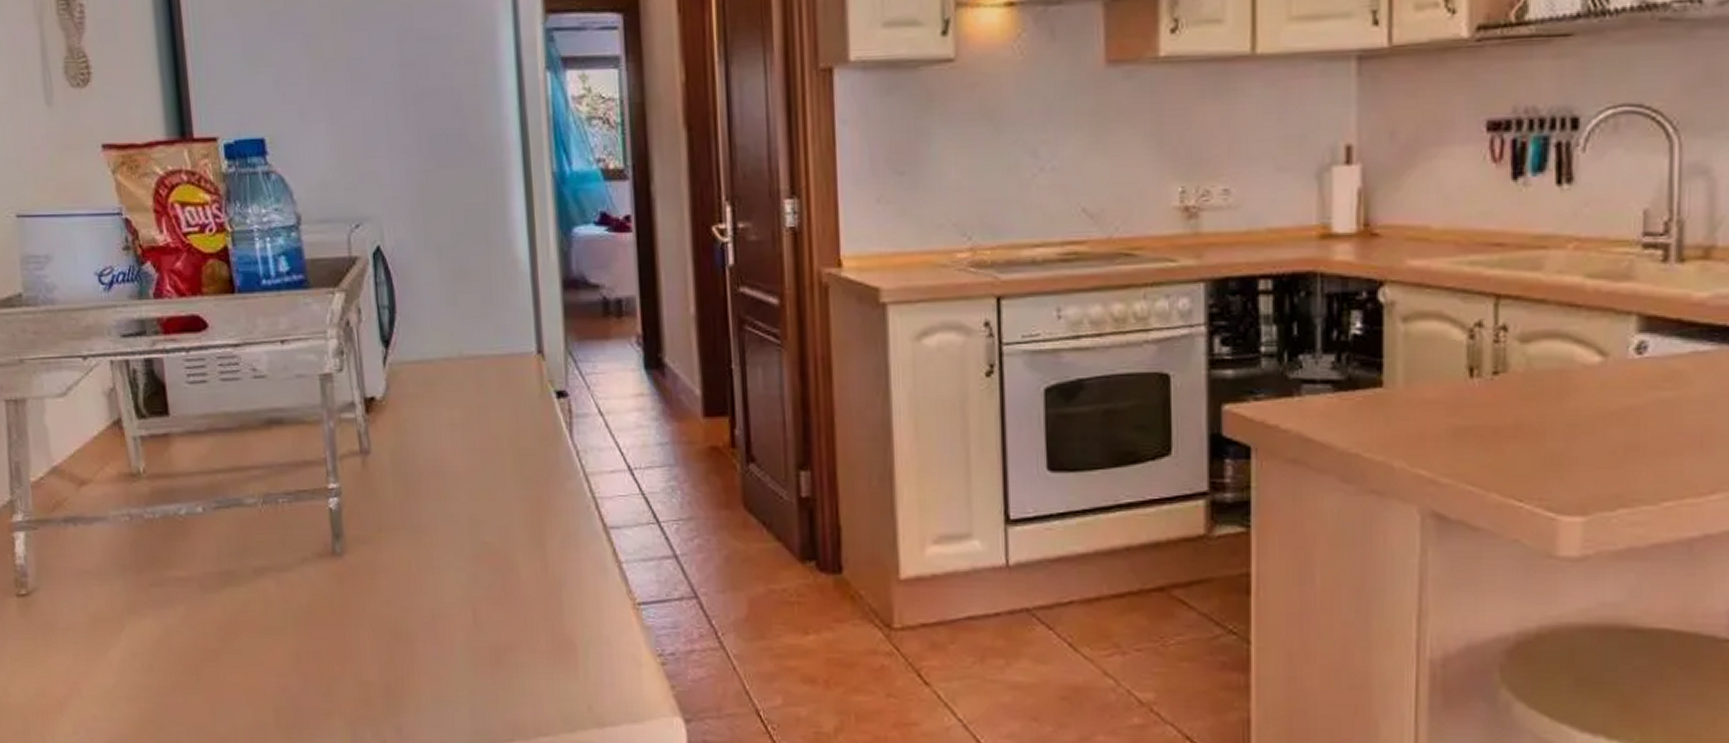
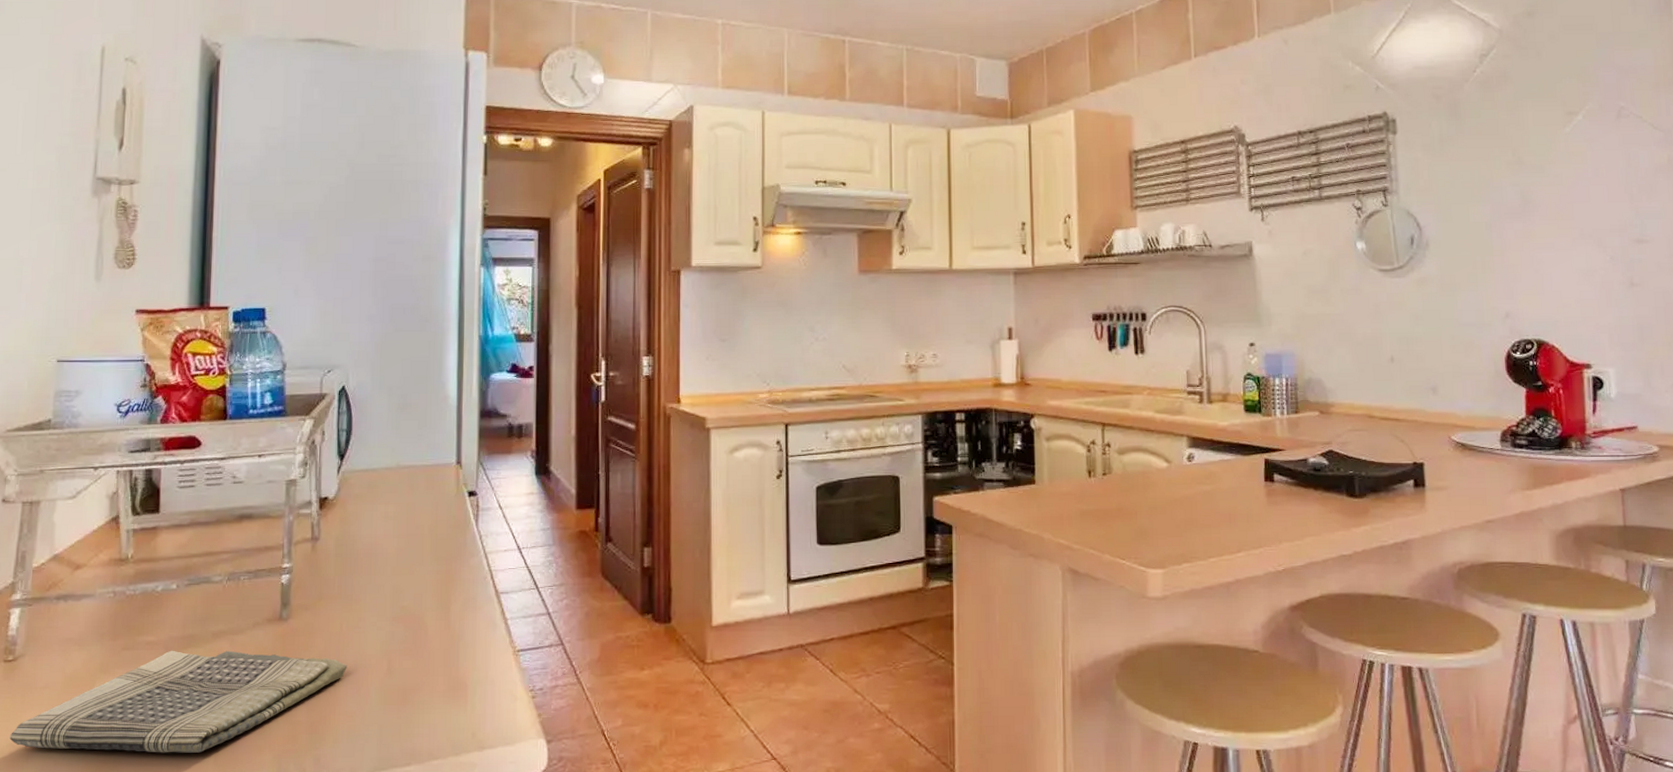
dish towel: none [37,588,423,714] -> present [9,650,347,753]

